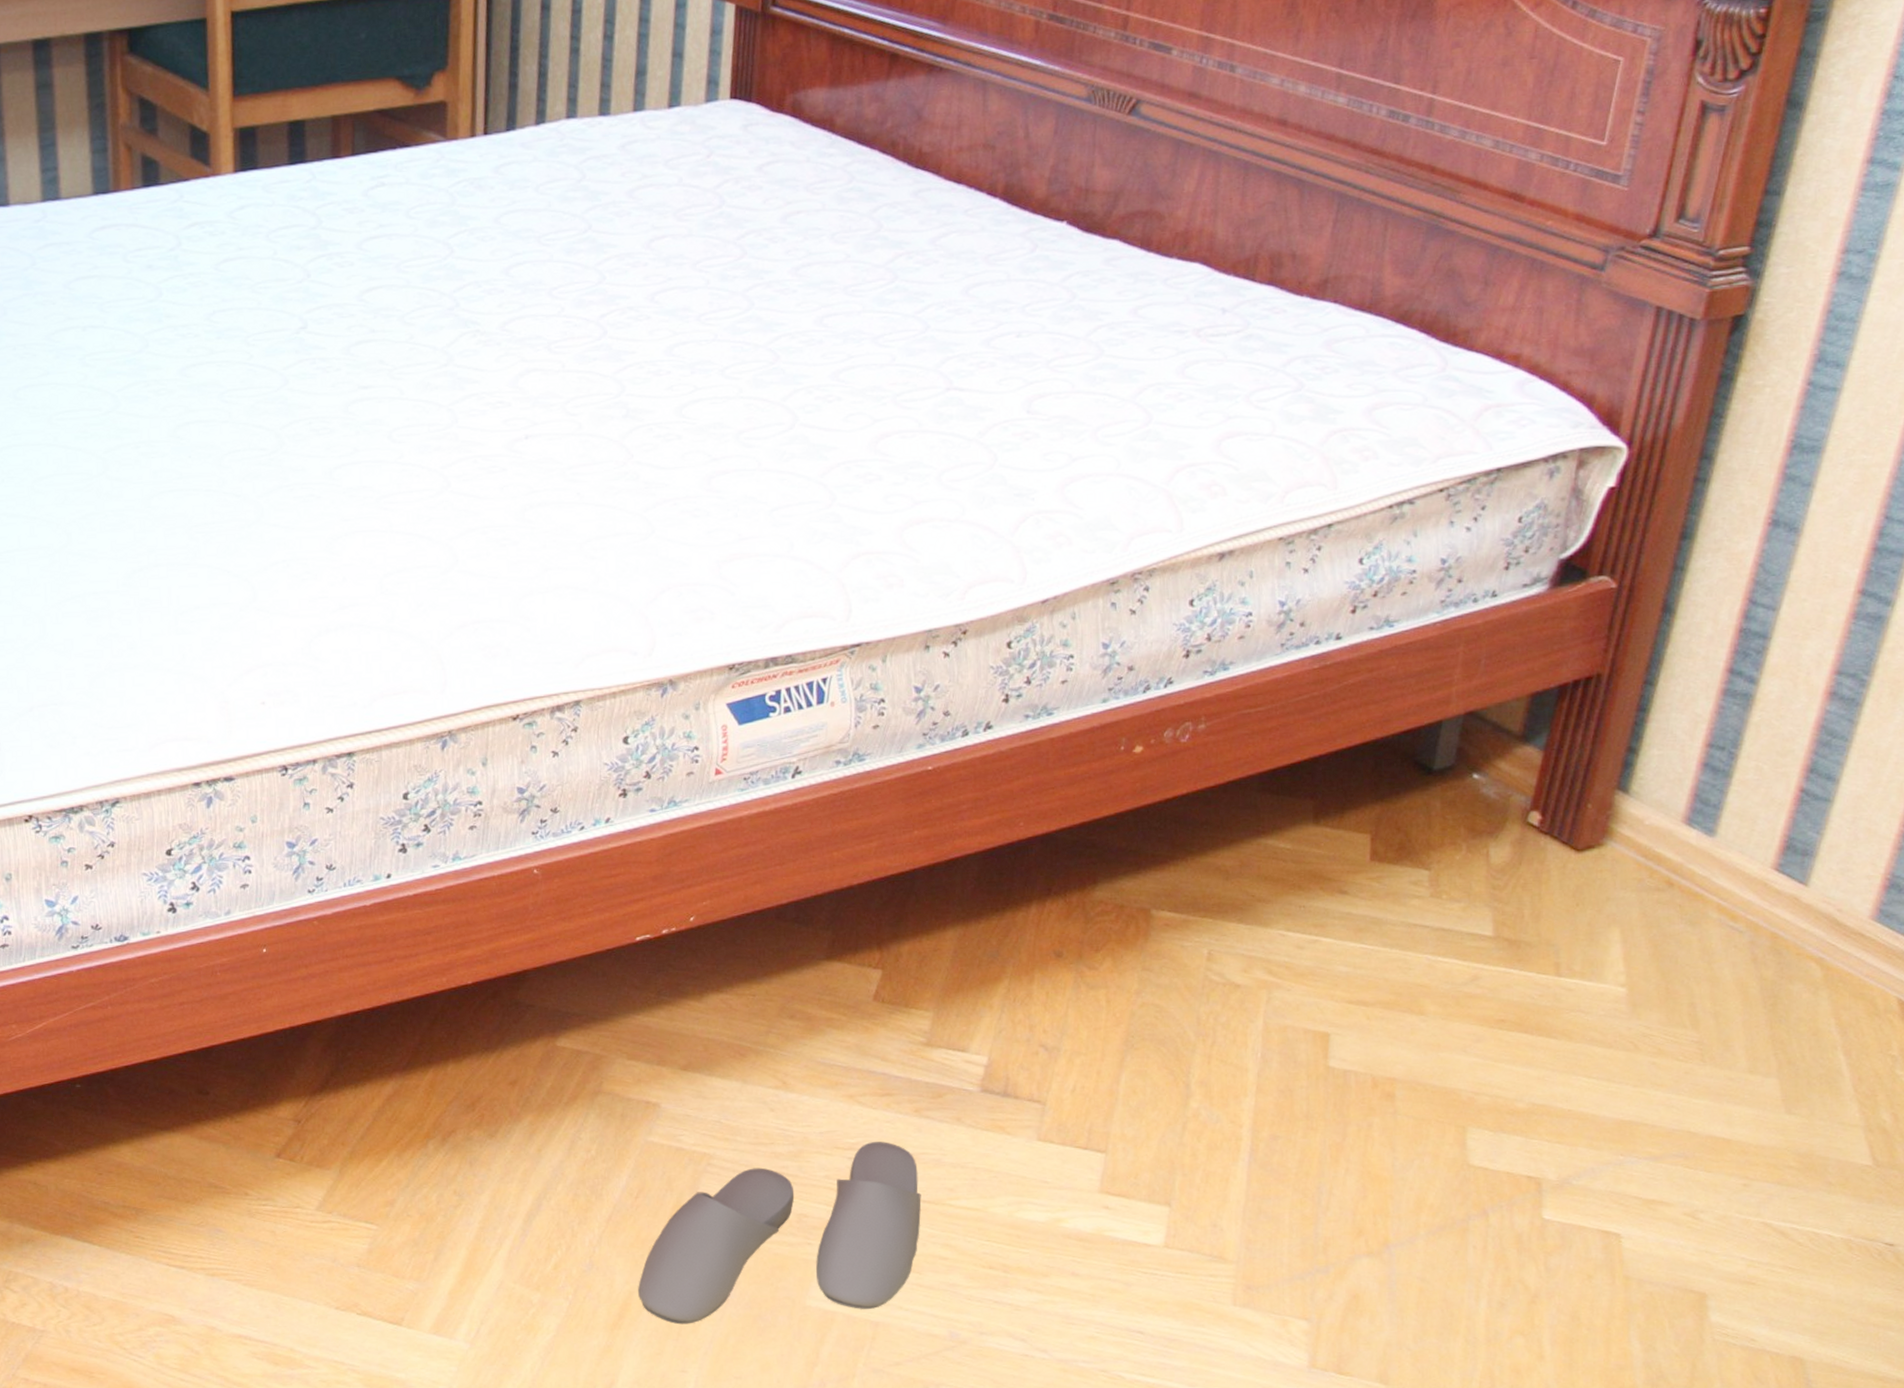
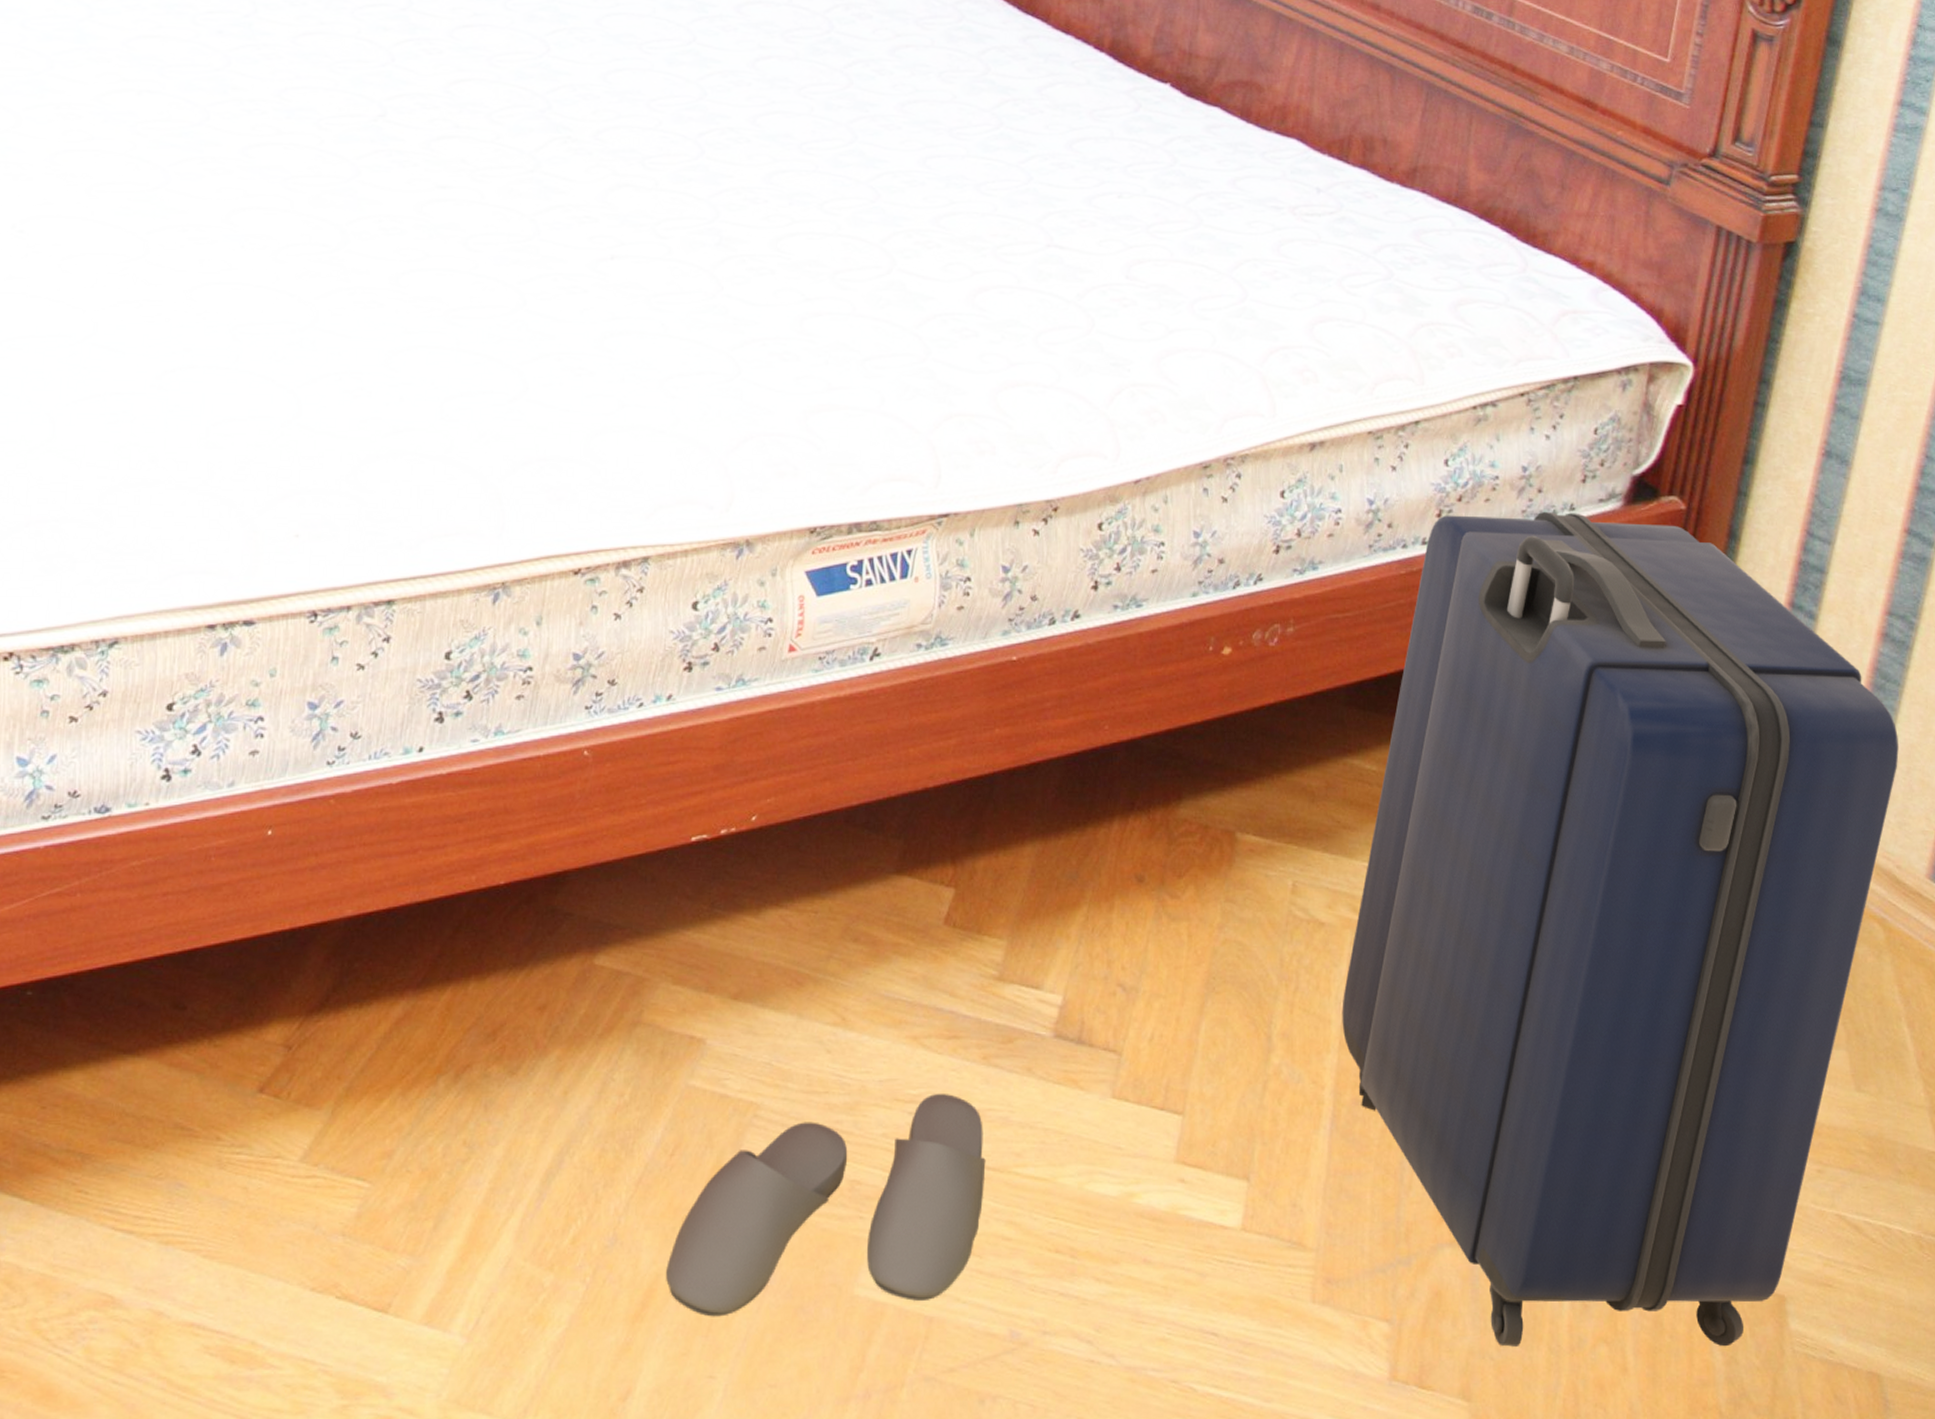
suitcase: none [1258,599,1844,1339] -> present [1342,511,1899,1347]

